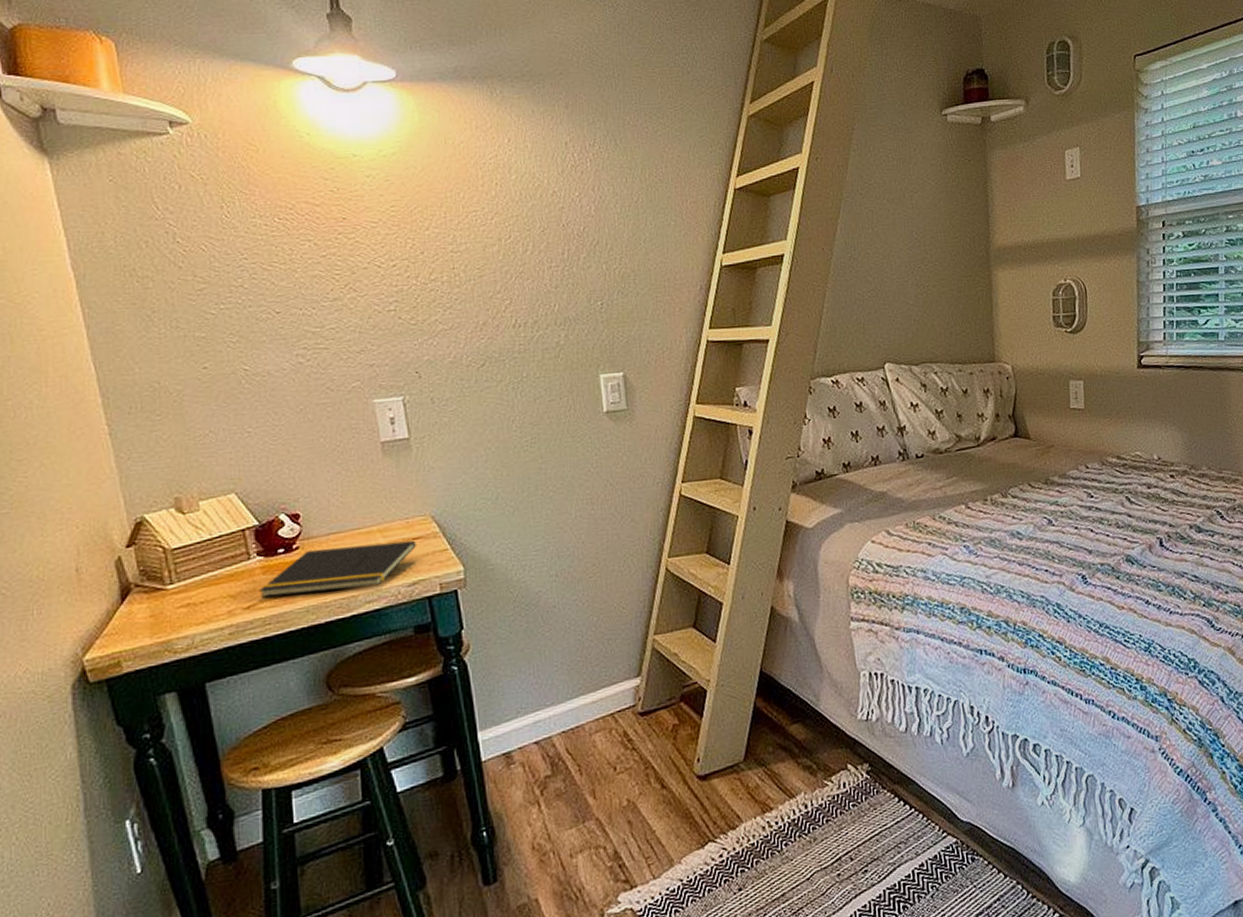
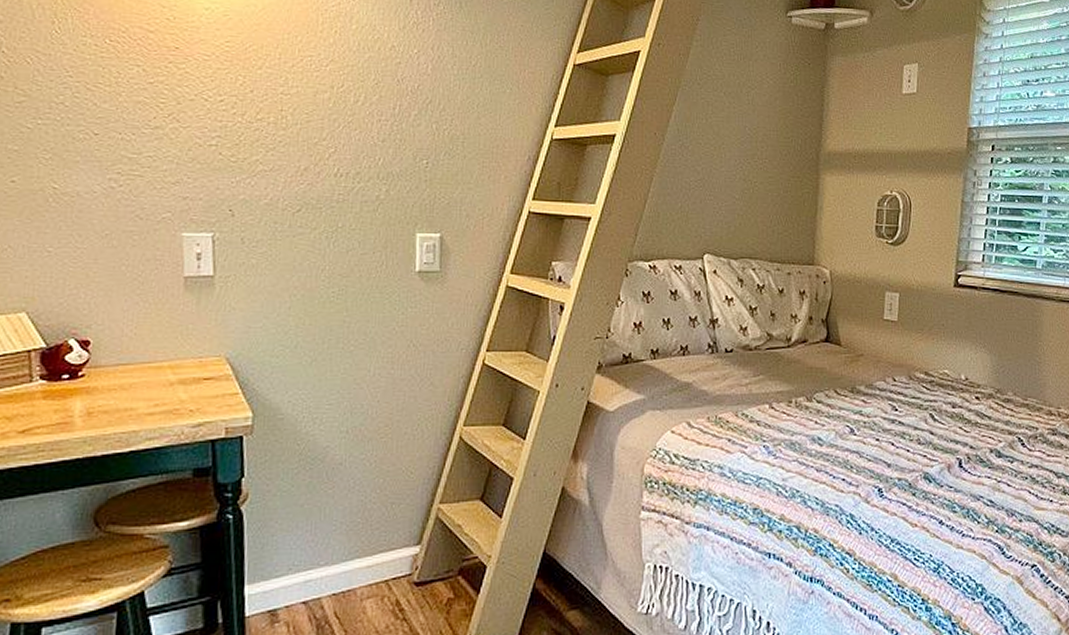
notepad: present [258,540,416,598] -> none [36,379,207,424]

